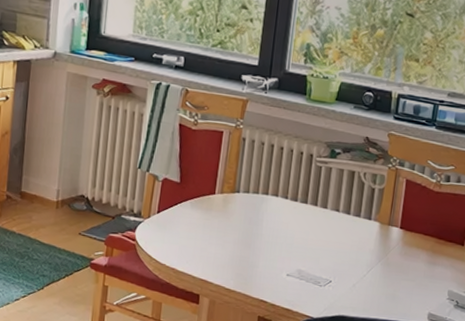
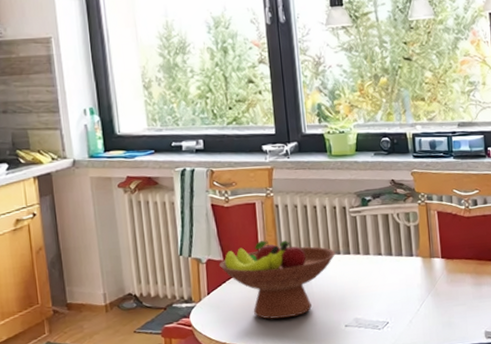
fruit bowl: none [174,171,293,254] -> present [218,240,336,319]

